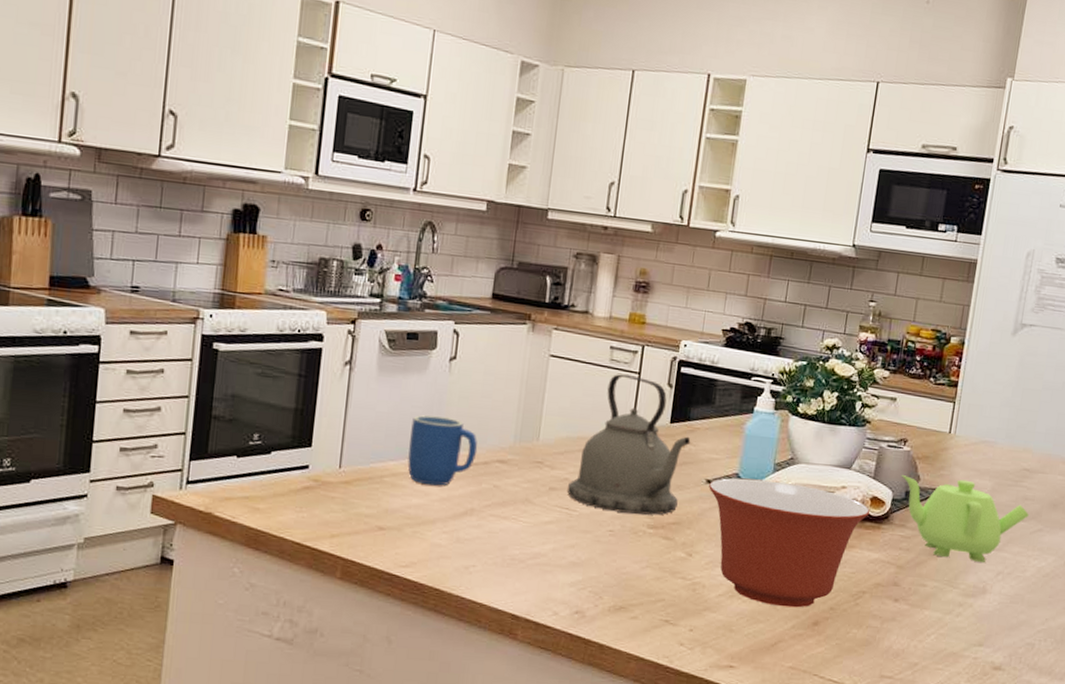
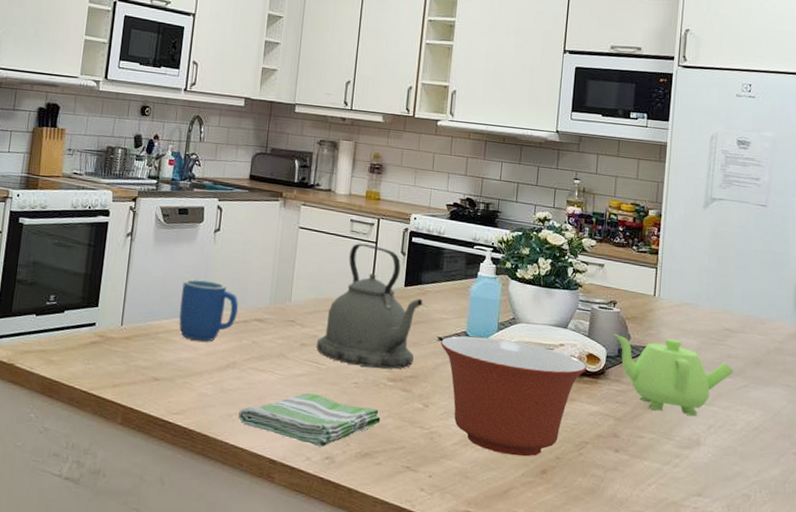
dish towel: none [475,542,638,601] -> present [237,393,381,447]

